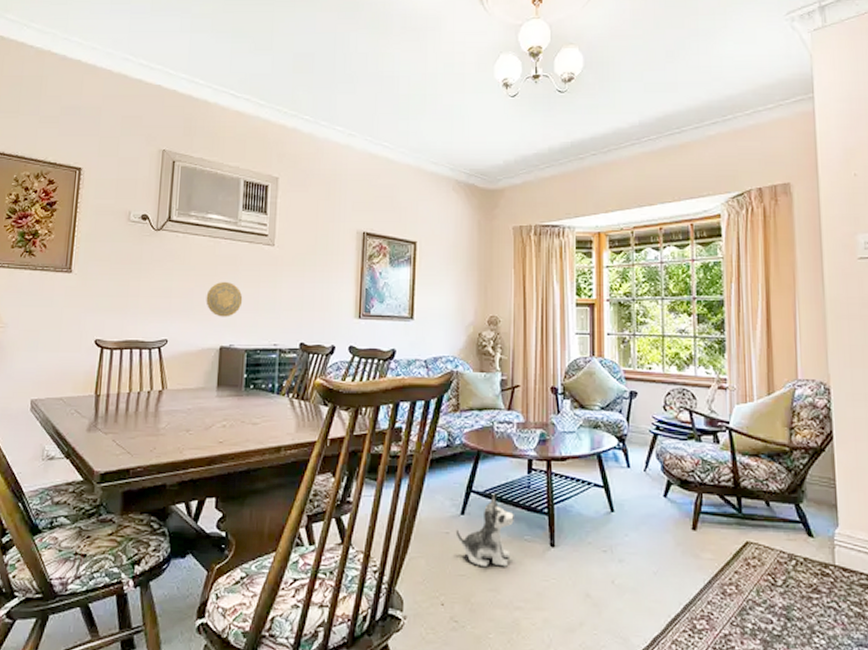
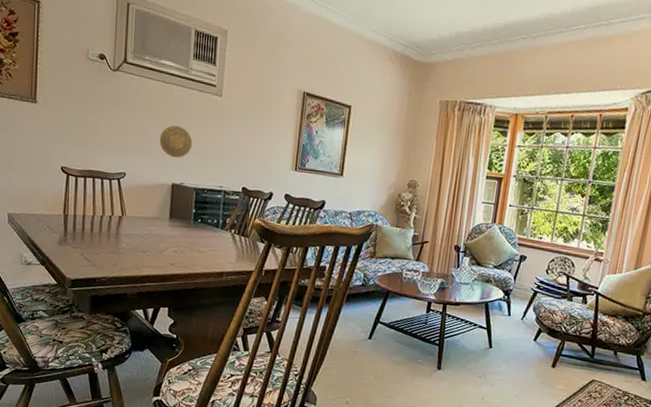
plush toy: present [455,495,514,568] -> none [362,326,411,381]

